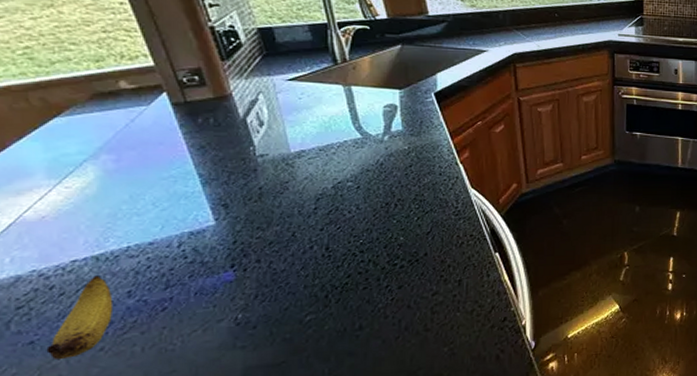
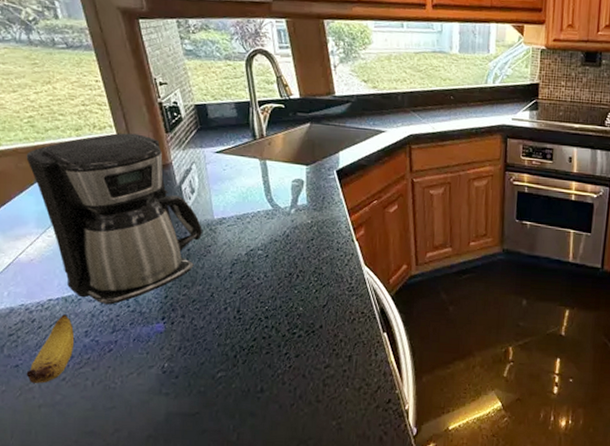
coffee maker: none [24,62,276,259] -> present [26,133,202,305]

